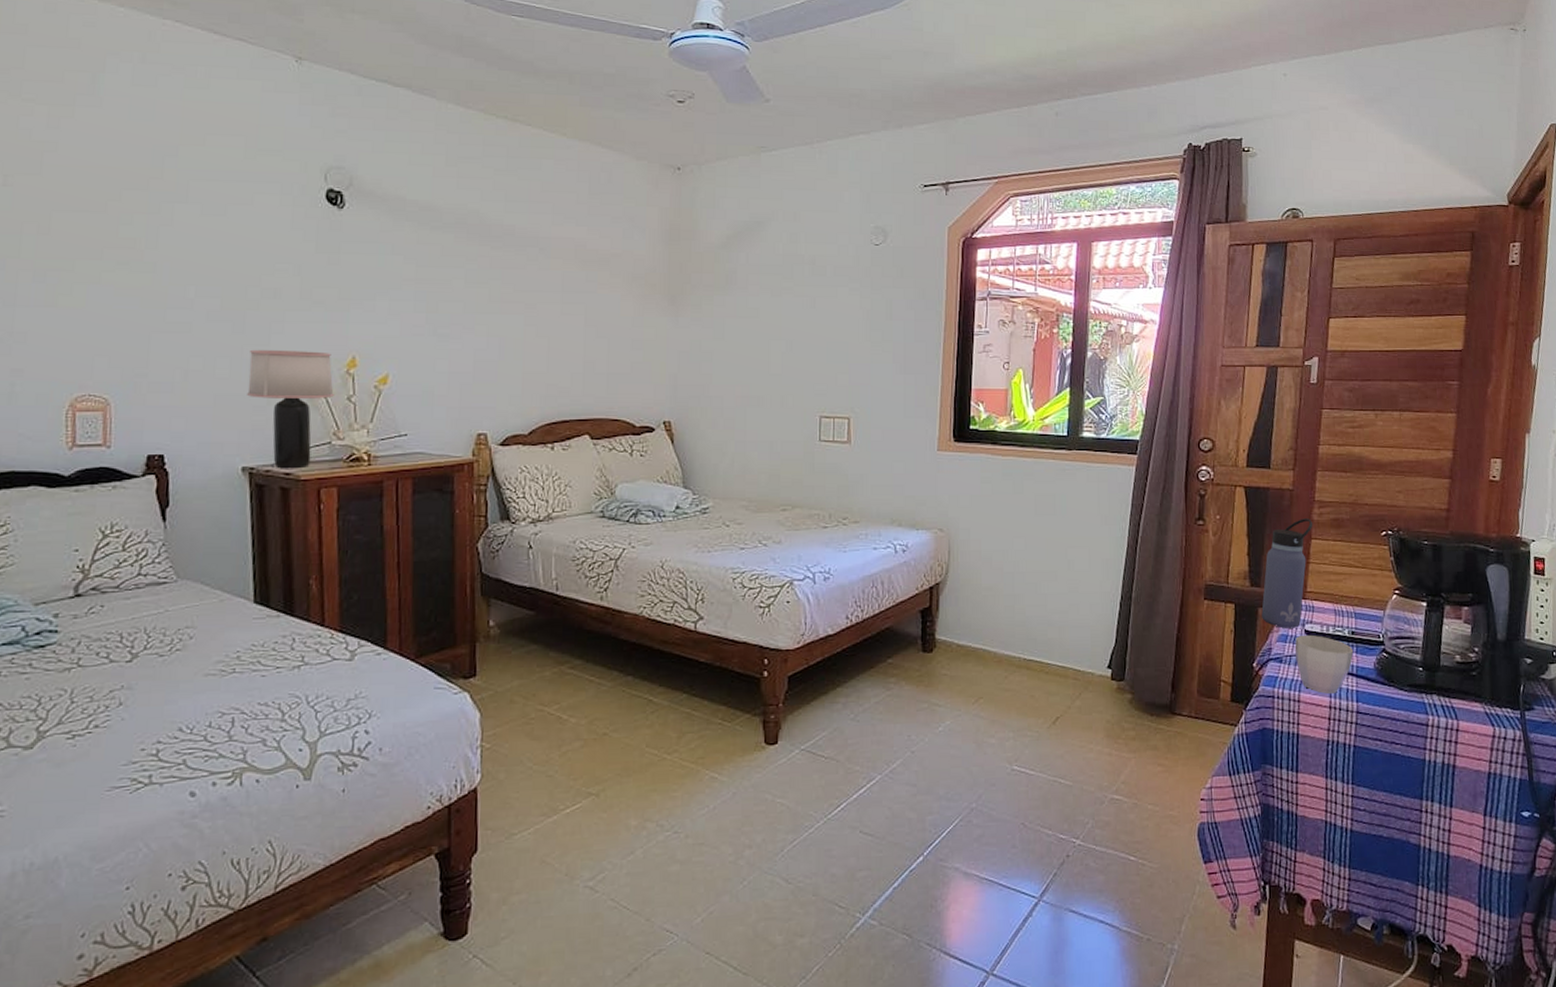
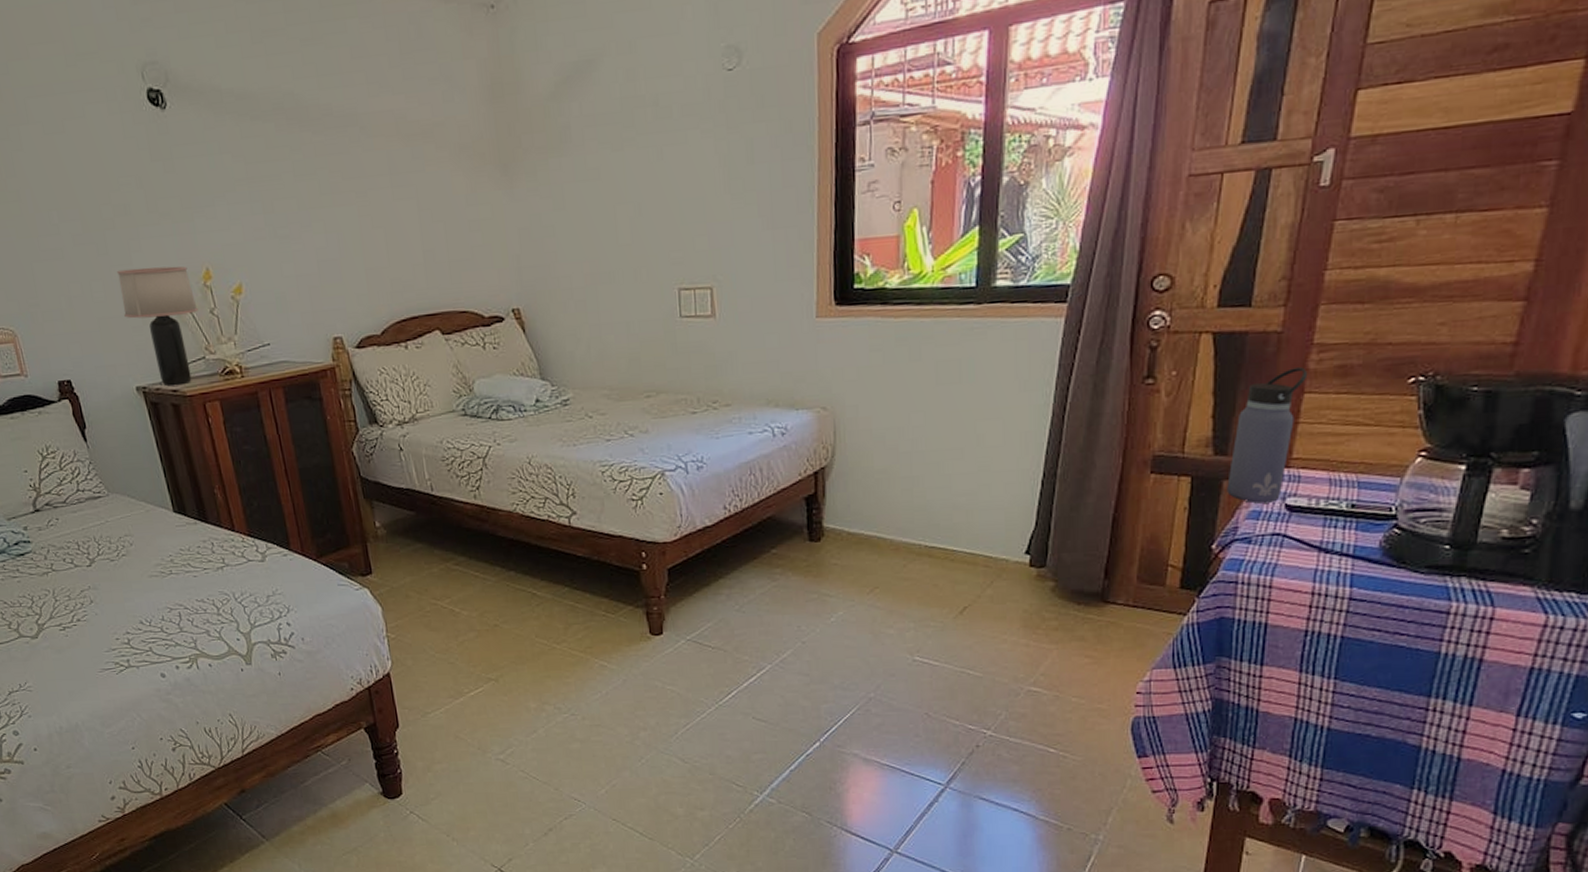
cup: present [1294,634,1354,695] -> none [1269,509,1352,579]

